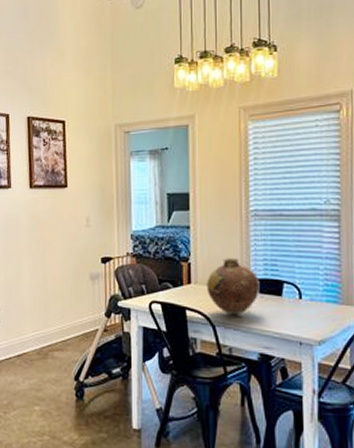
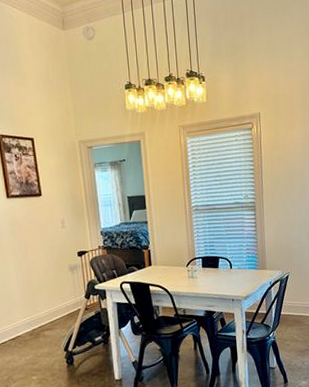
vase: present [206,258,260,316] -> none [163,243,203,286]

